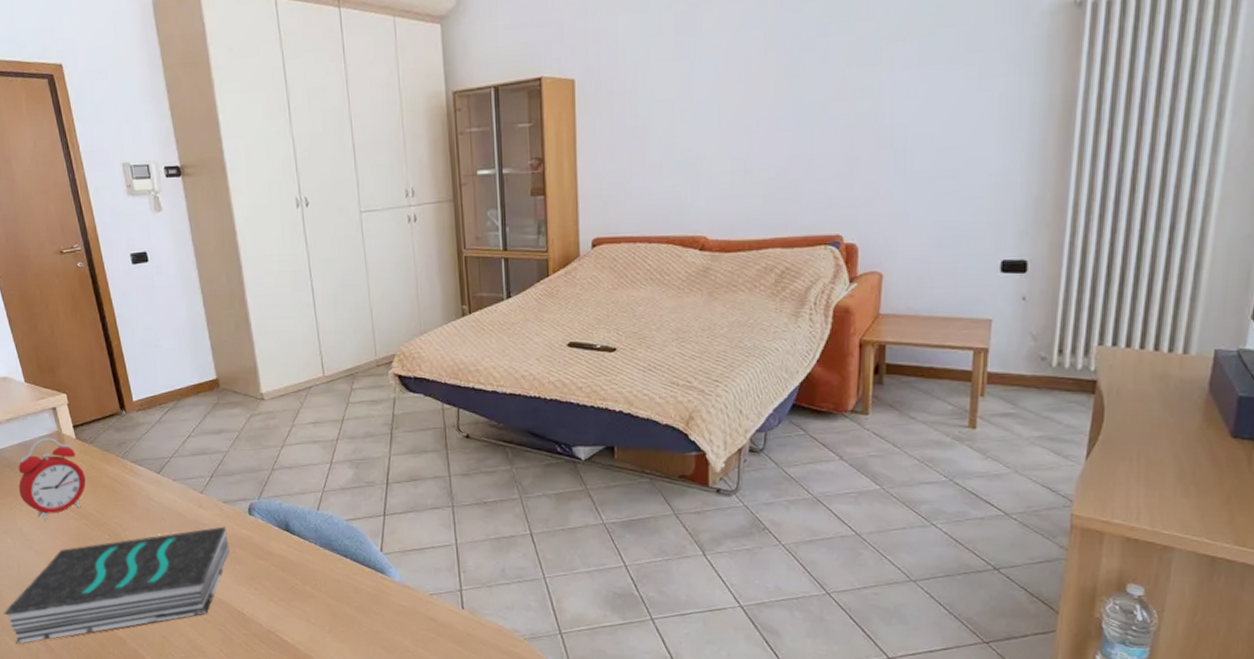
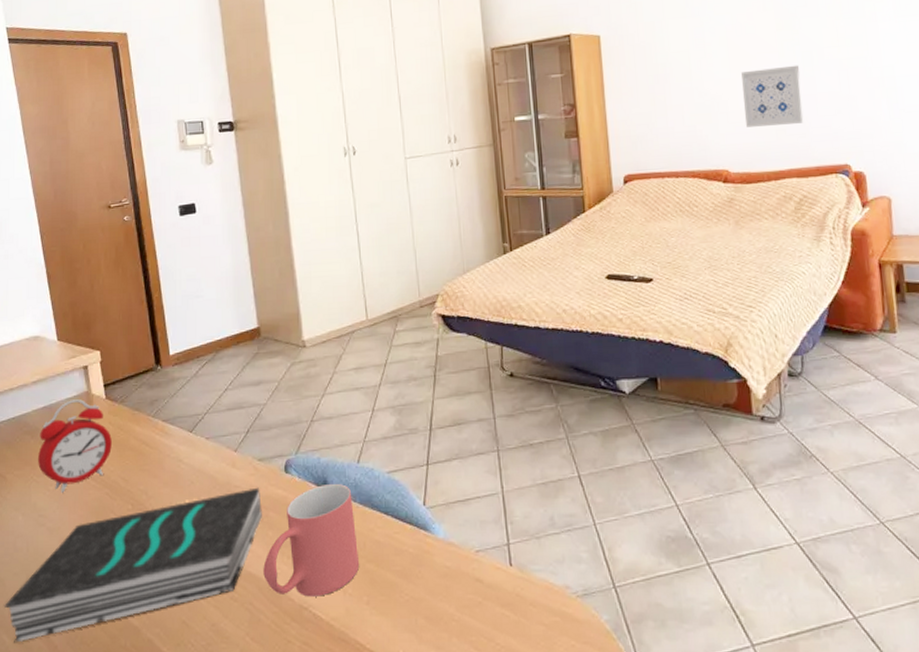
mug: none [232,527,322,624] -> present [263,483,360,597]
wall art: none [729,120,799,190] -> present [741,65,804,127]

